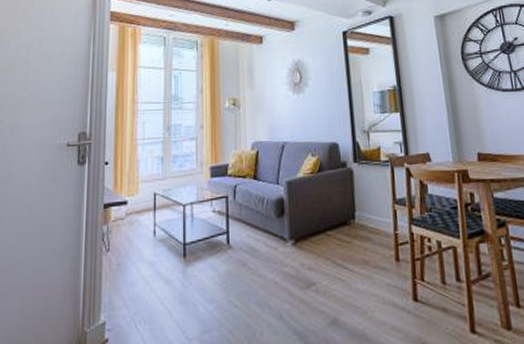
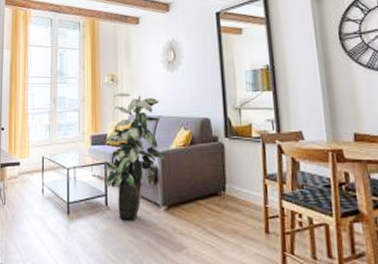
indoor plant: none [225,117,294,259] -> present [104,92,167,221]

